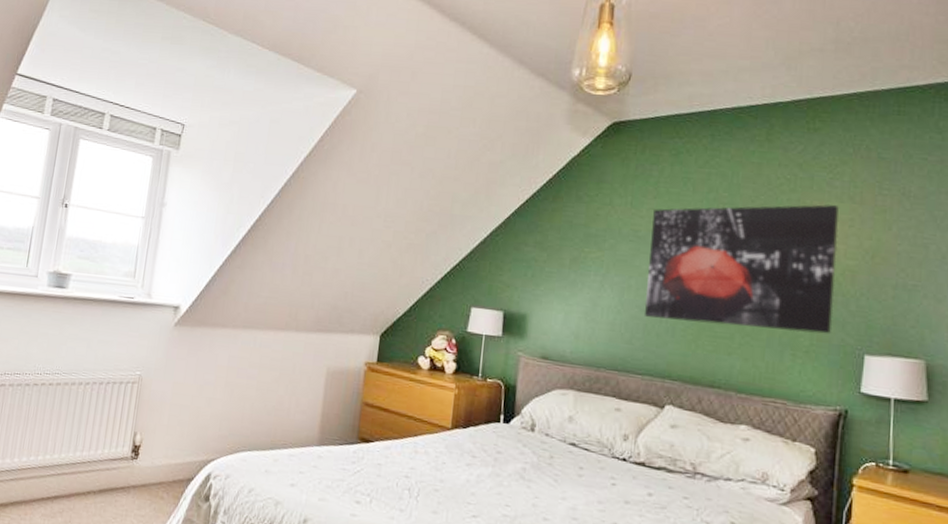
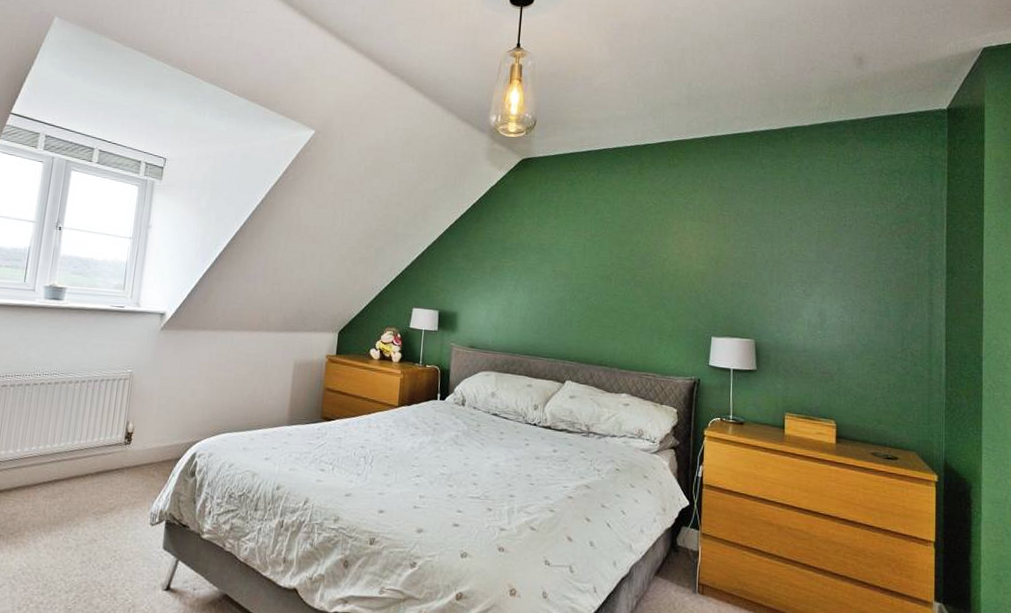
wall art: present [644,204,839,334] -> none [548,222,692,322]

